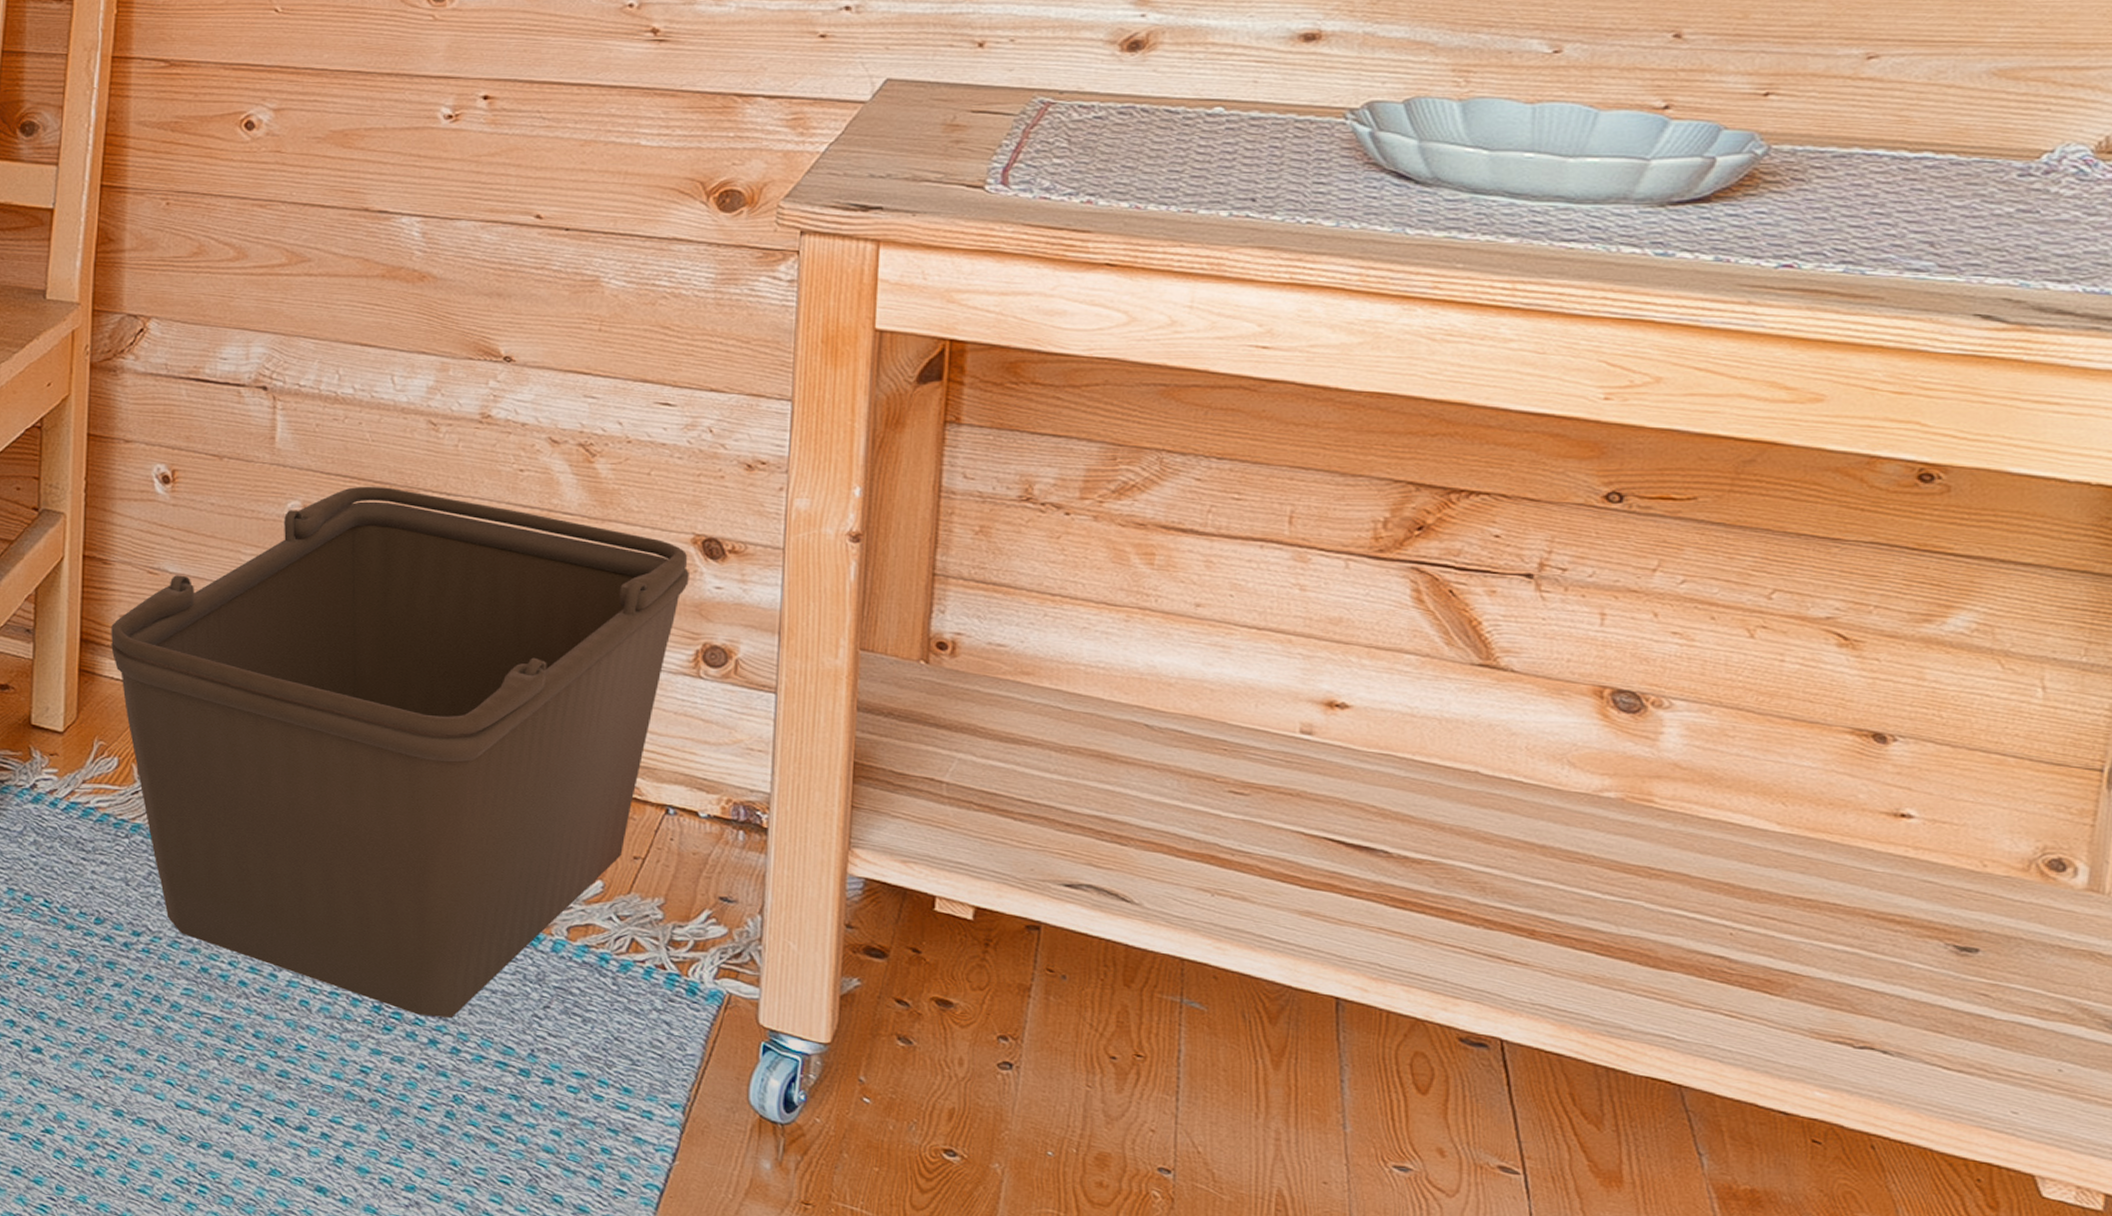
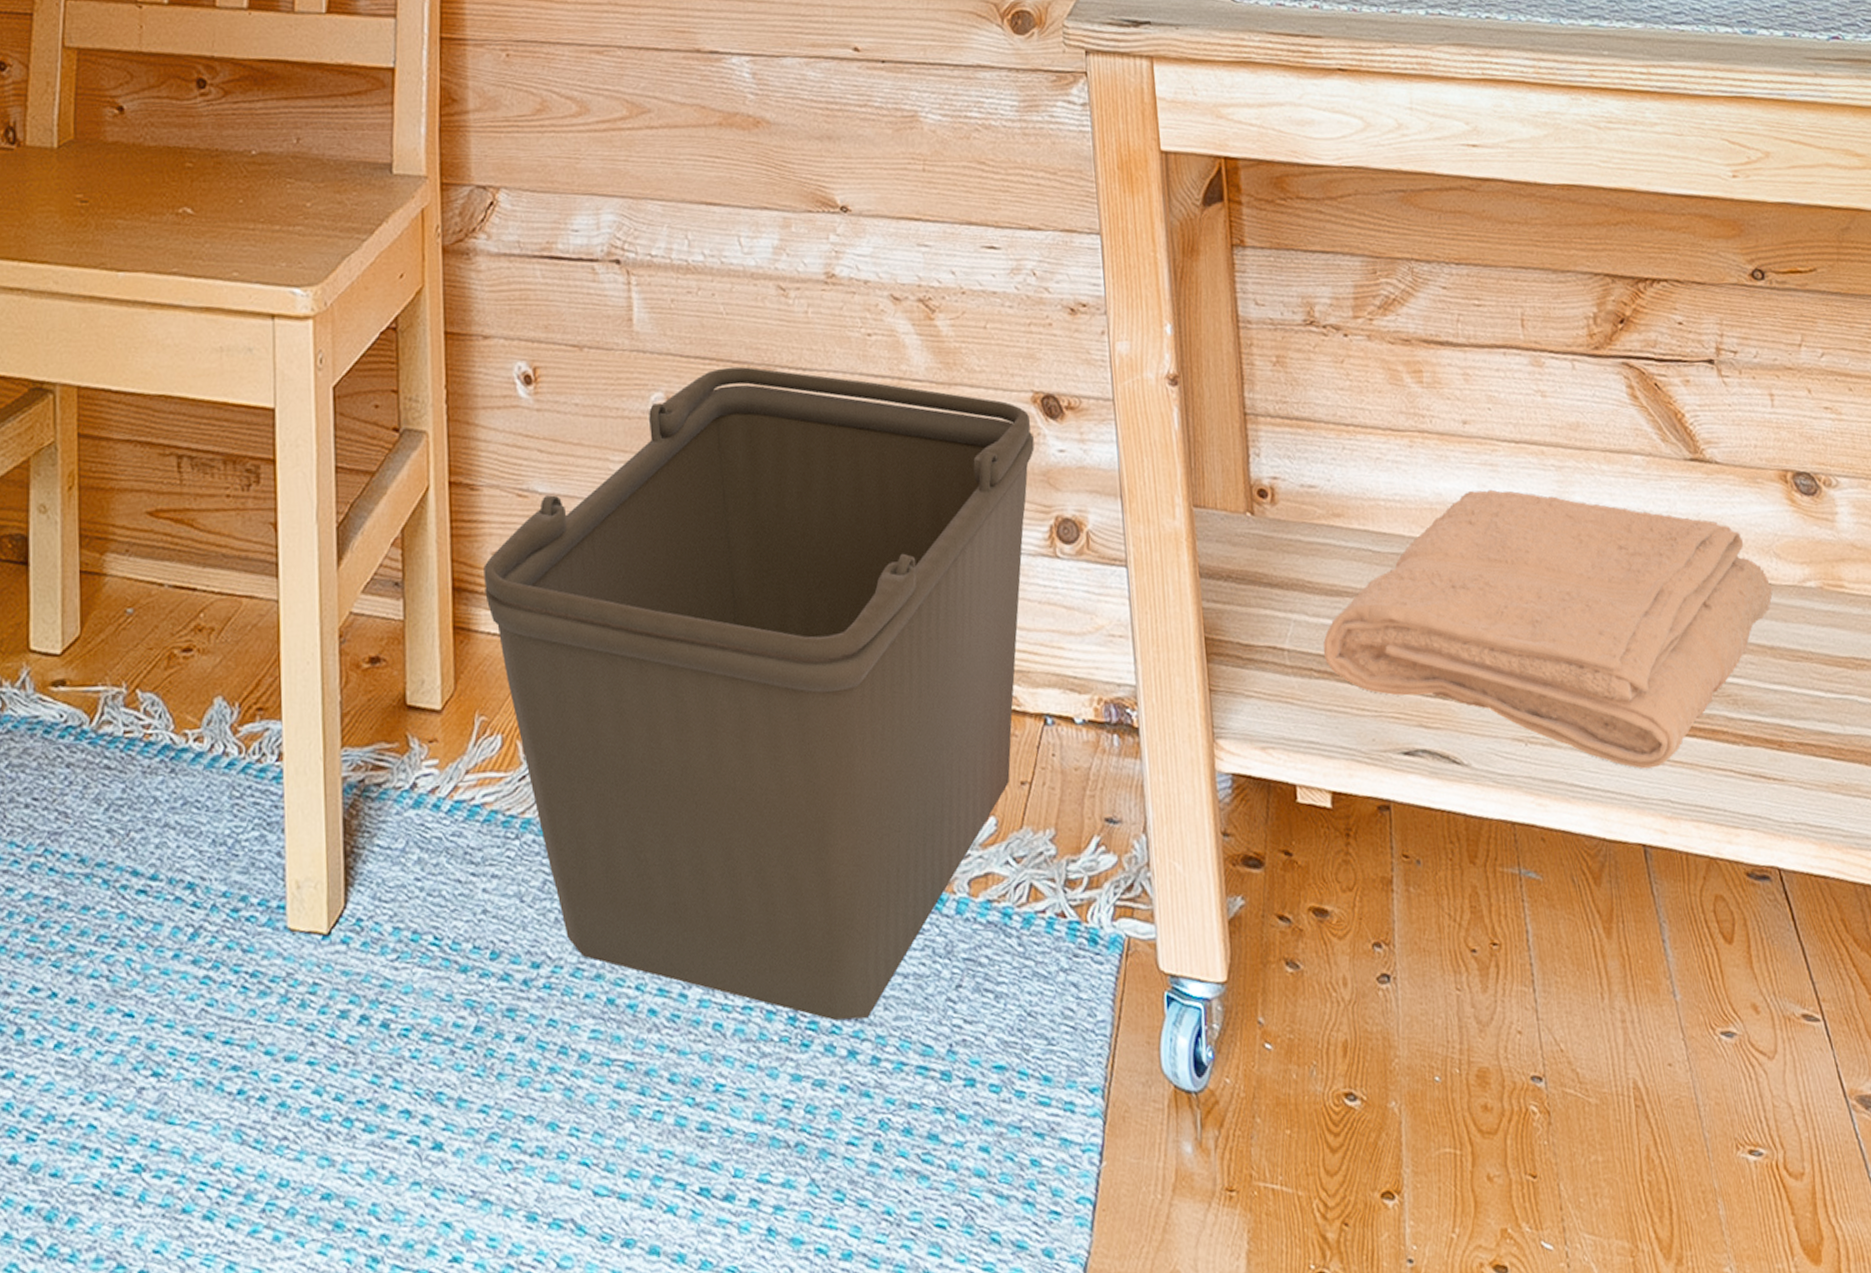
towel: none [987,668,1558,934] -> present [1323,489,1773,770]

